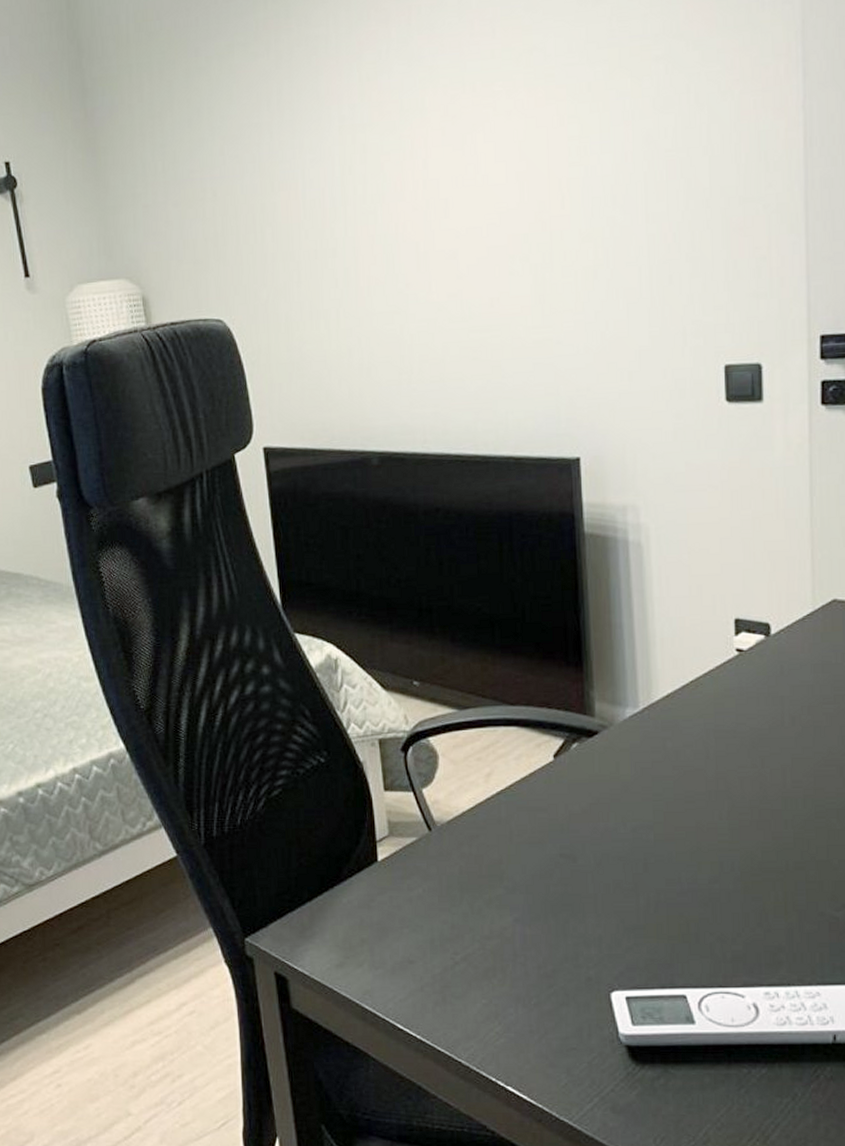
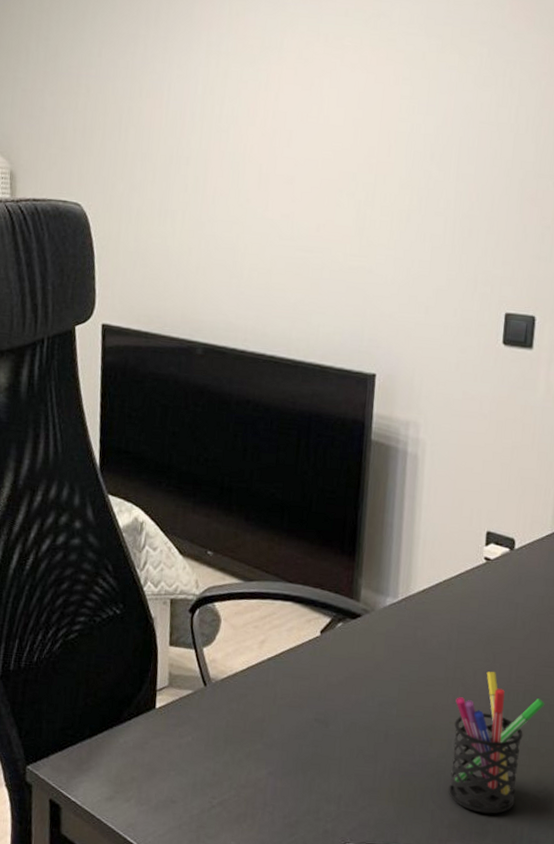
pen holder: none [722,777,831,941] -> present [448,671,545,814]

